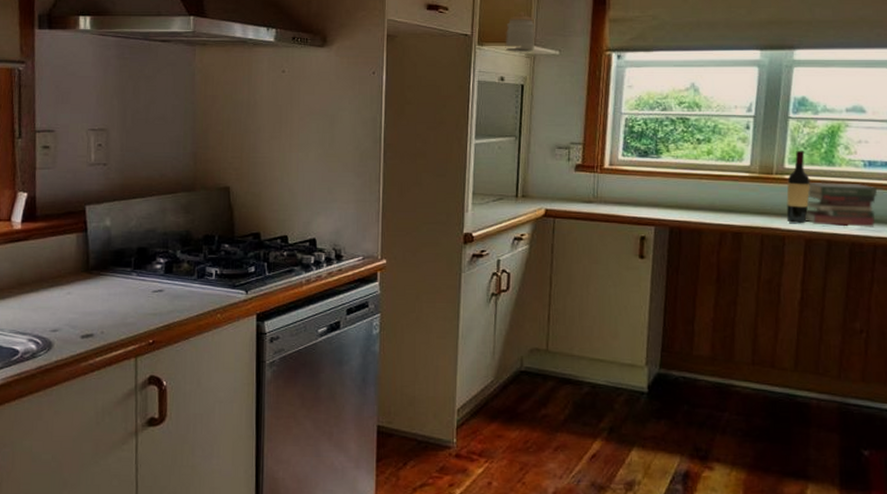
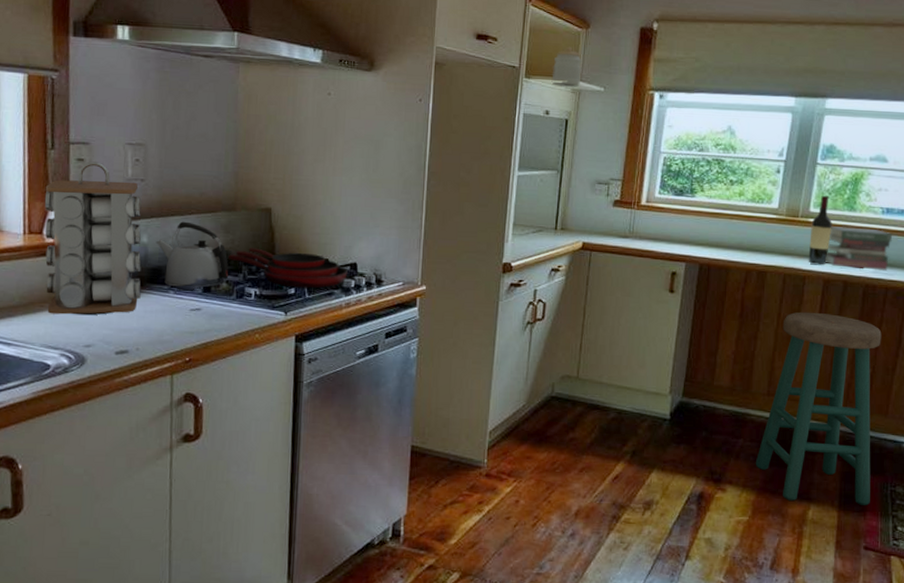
spice rack: none [12,148,105,300] -> present [44,161,142,316]
kettle: none [118,203,190,272] -> present [155,221,229,291]
frying pan: none [188,227,307,266] -> present [227,248,348,289]
stool: none [743,274,875,483] -> present [755,312,882,505]

